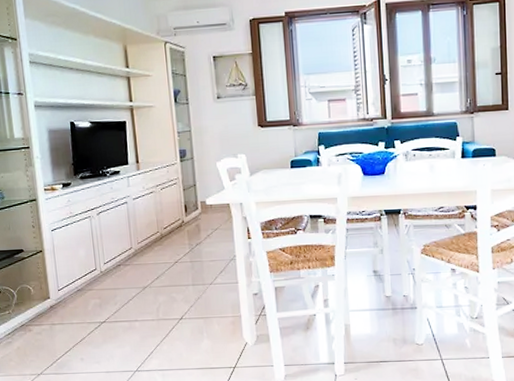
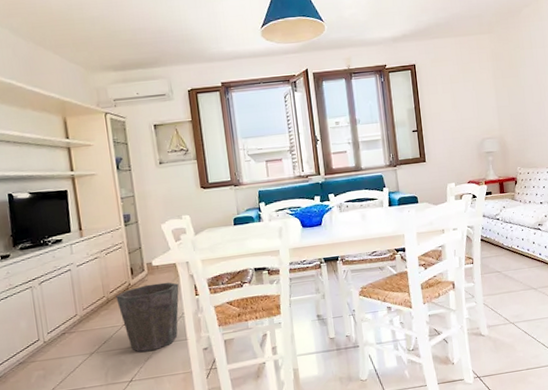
waste bin: none [169,222,232,291] -> present [116,282,179,352]

